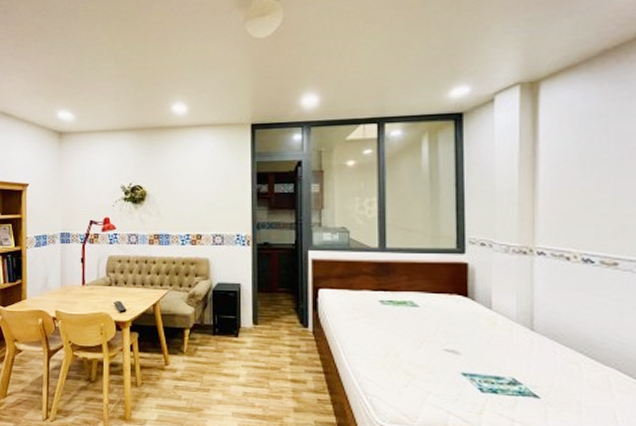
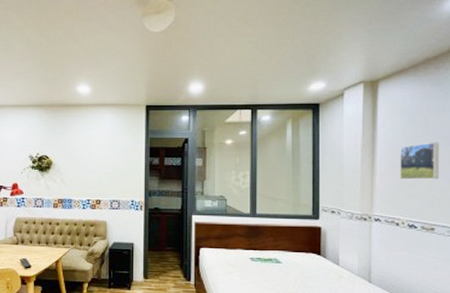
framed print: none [570,154,623,203] -> present [400,142,439,180]

